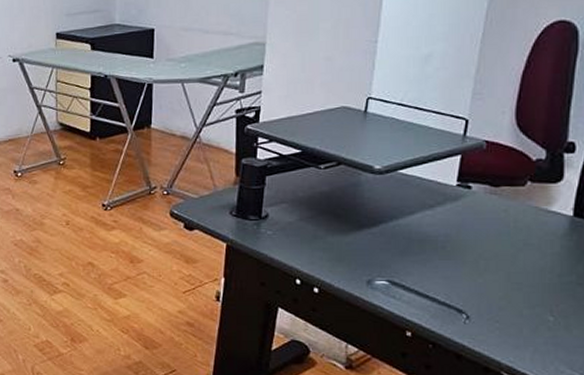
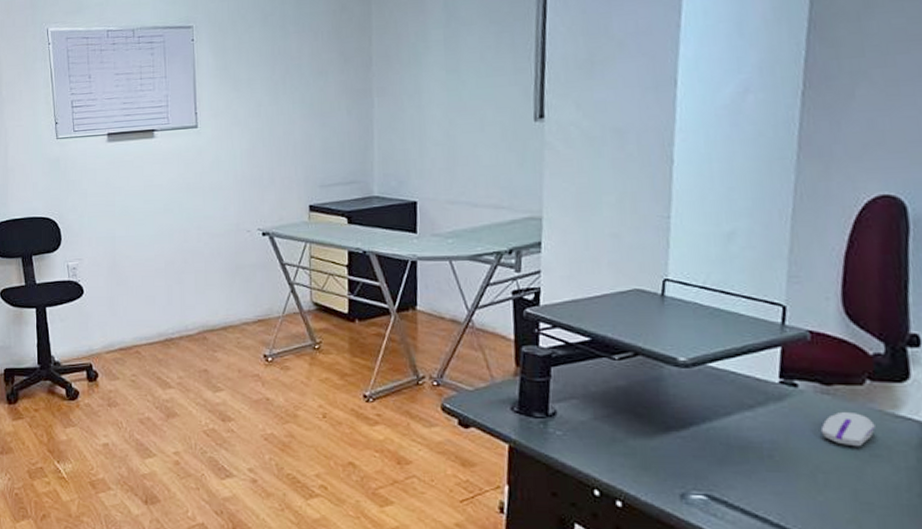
computer mouse: none [486,208,531,238] -> present [820,411,875,447]

